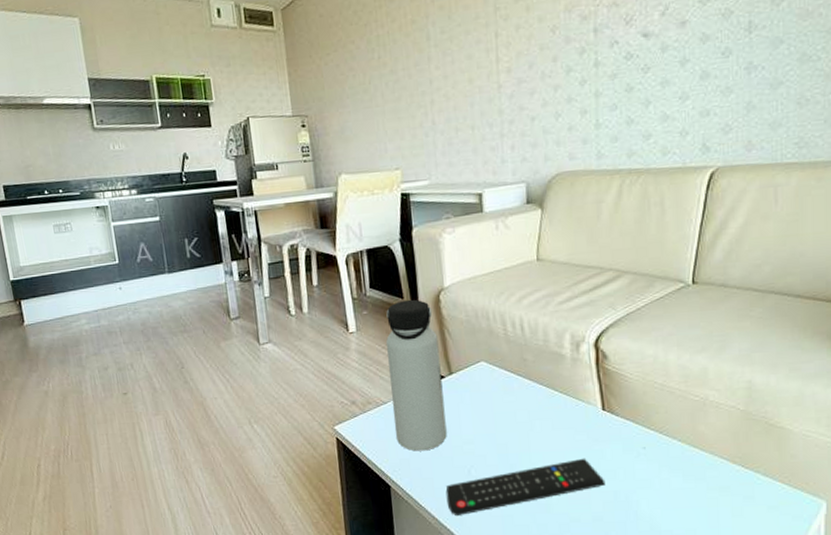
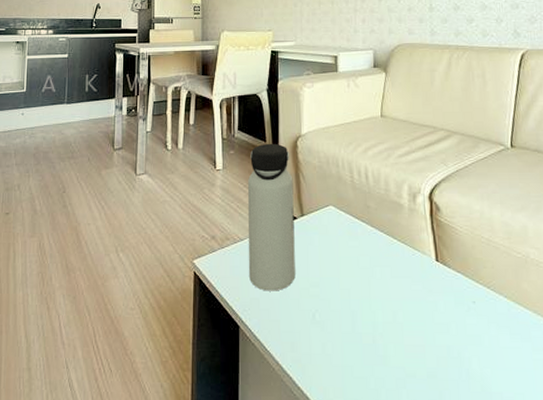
remote control: present [445,458,606,517] -> none [291,309,439,364]

